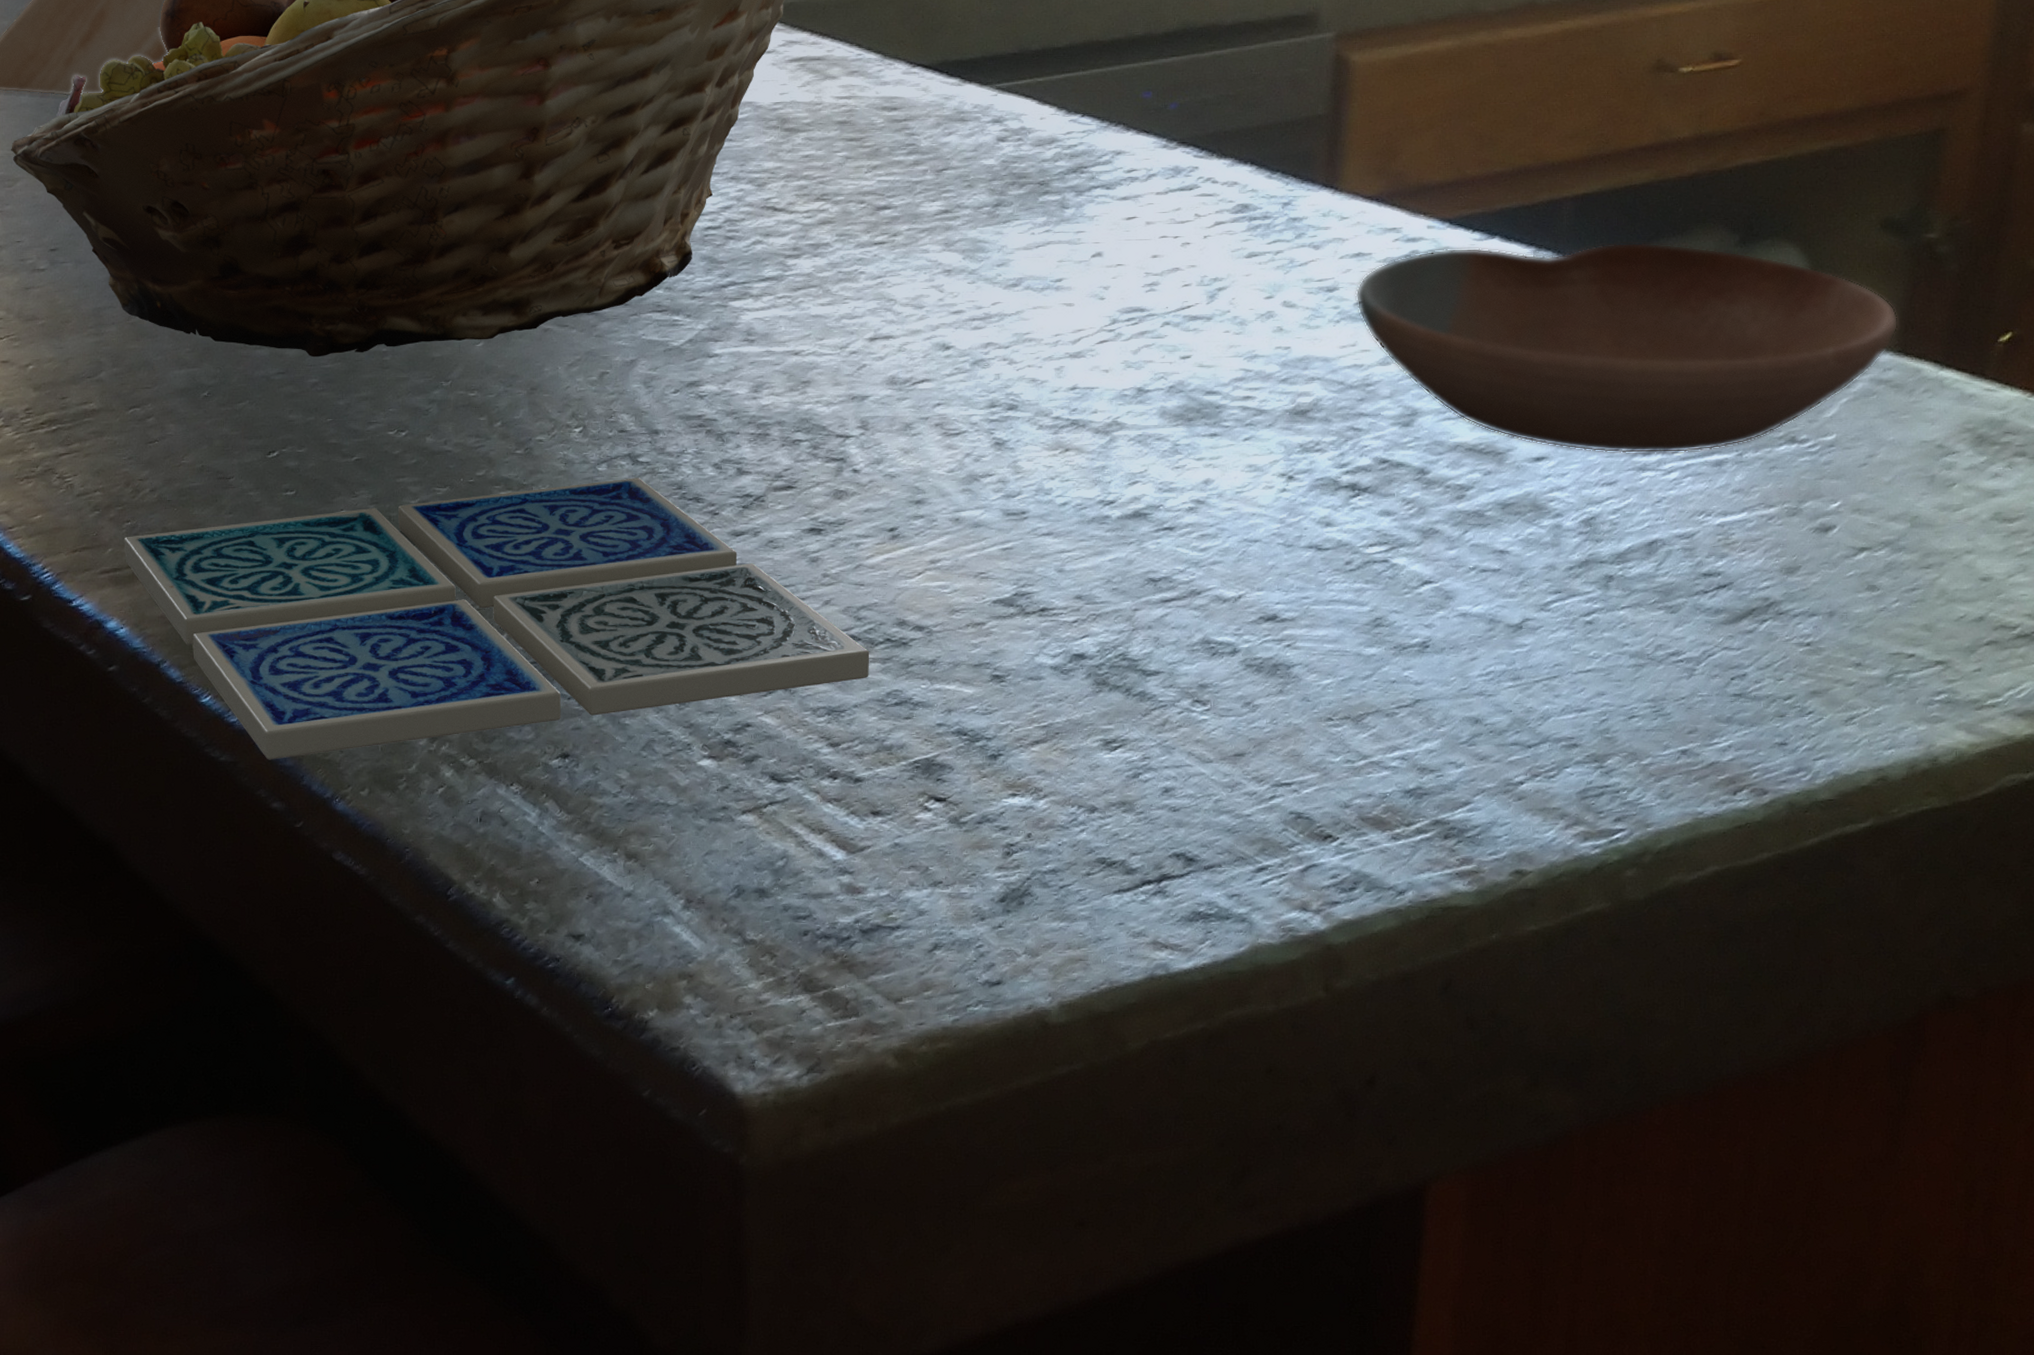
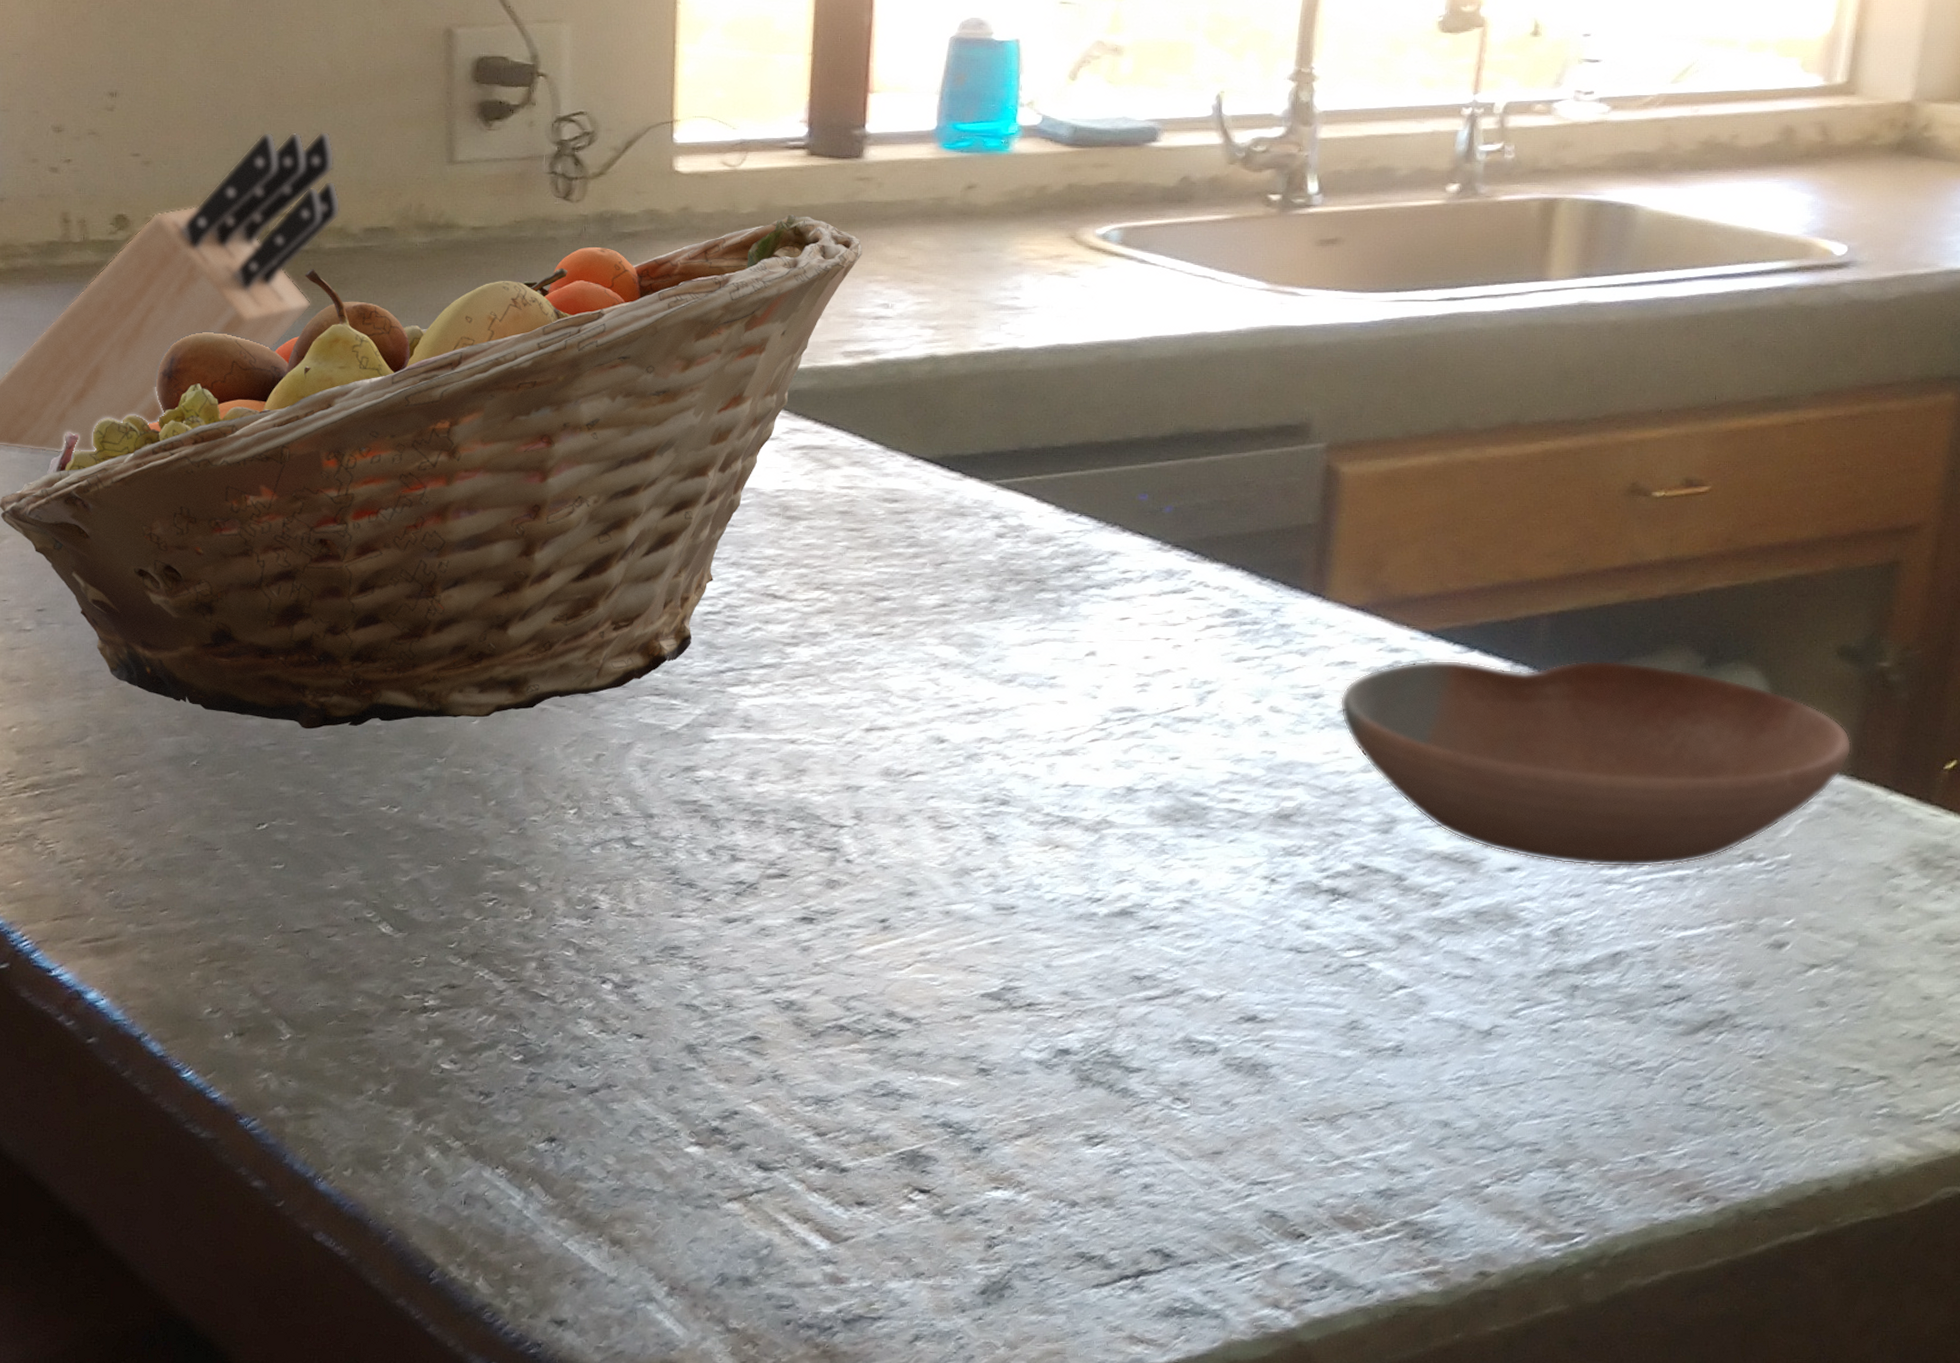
drink coaster: present [124,478,870,760] -> none [106,861,858,1138]

